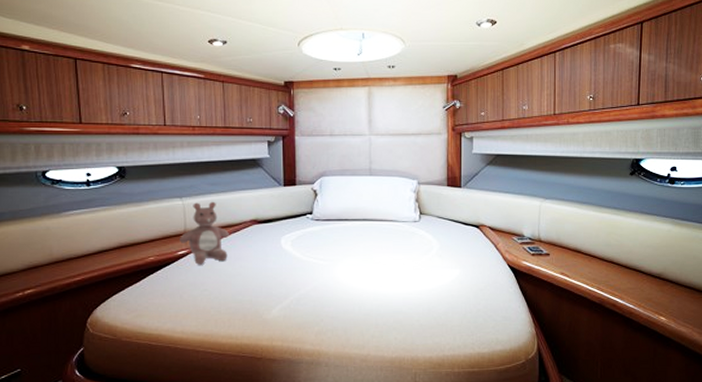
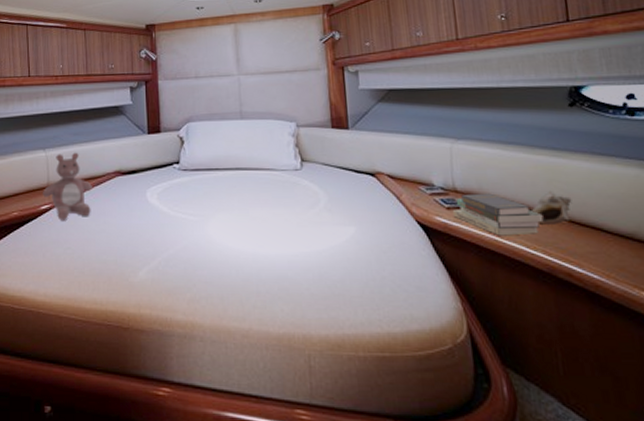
books: none [536,243,601,276] -> present [452,193,544,236]
seashell: none [594,242,623,267] -> present [532,192,572,225]

